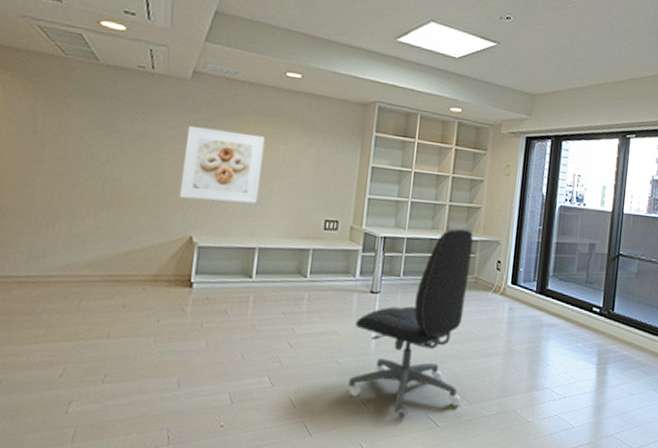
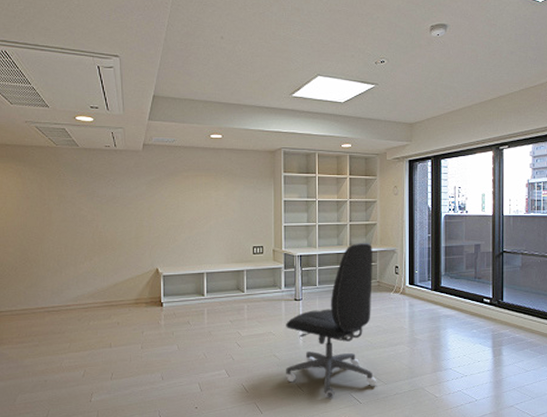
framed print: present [179,126,265,204] -> none [144,186,201,241]

